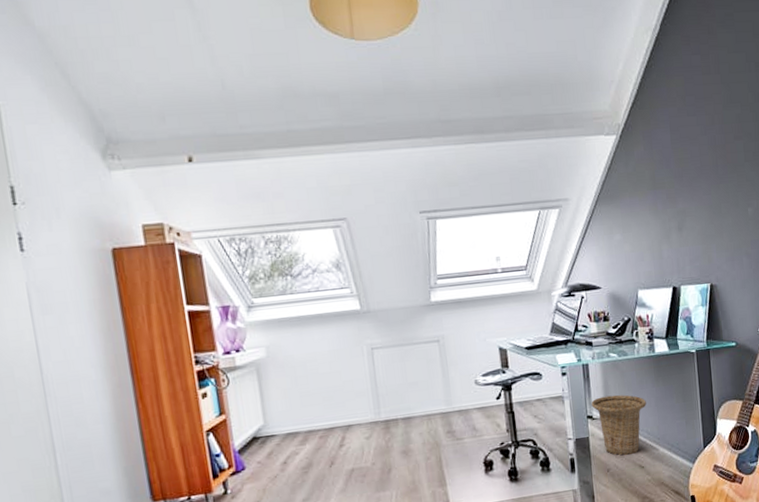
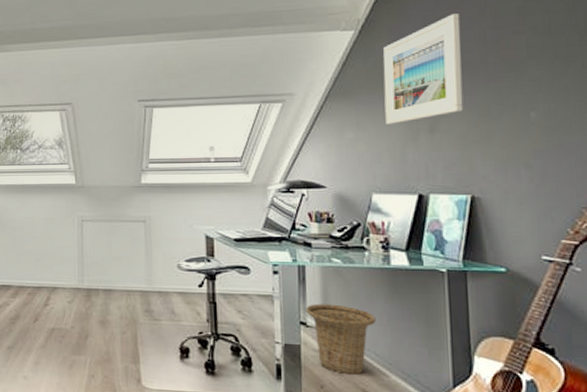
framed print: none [640,120,703,225] -> present [383,14,464,124]

